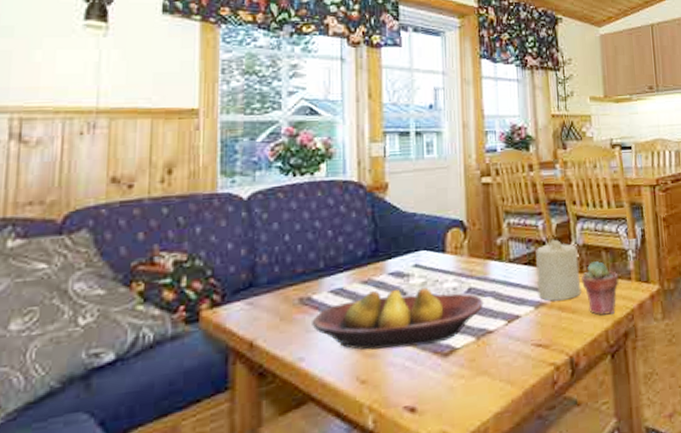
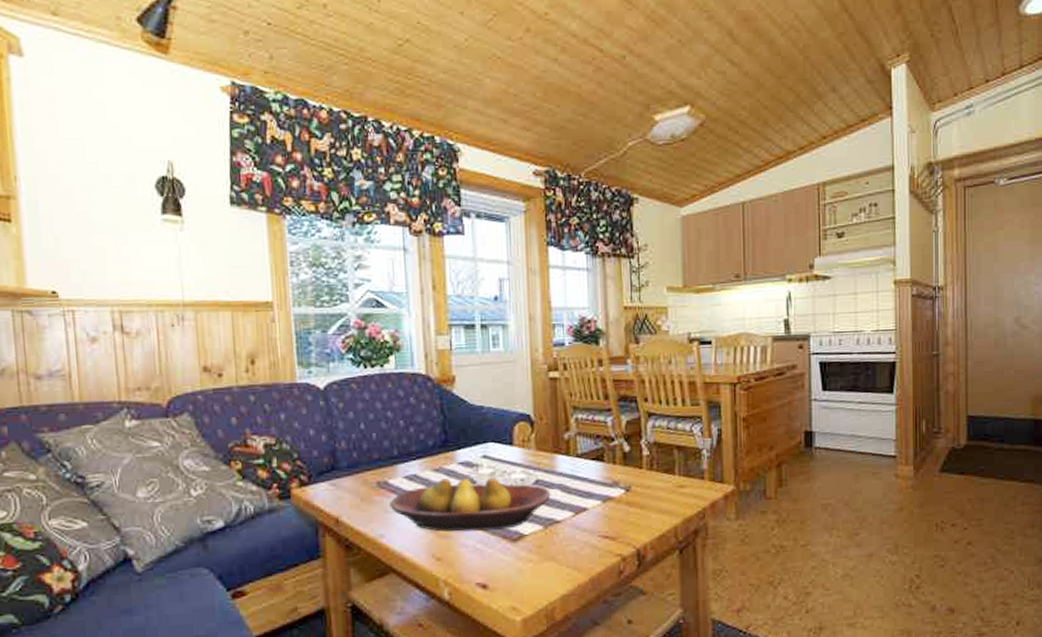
candle: present [536,239,581,301] -> none [604,436,651,496]
potted succulent: present [582,261,619,315] -> none [651,459,691,512]

